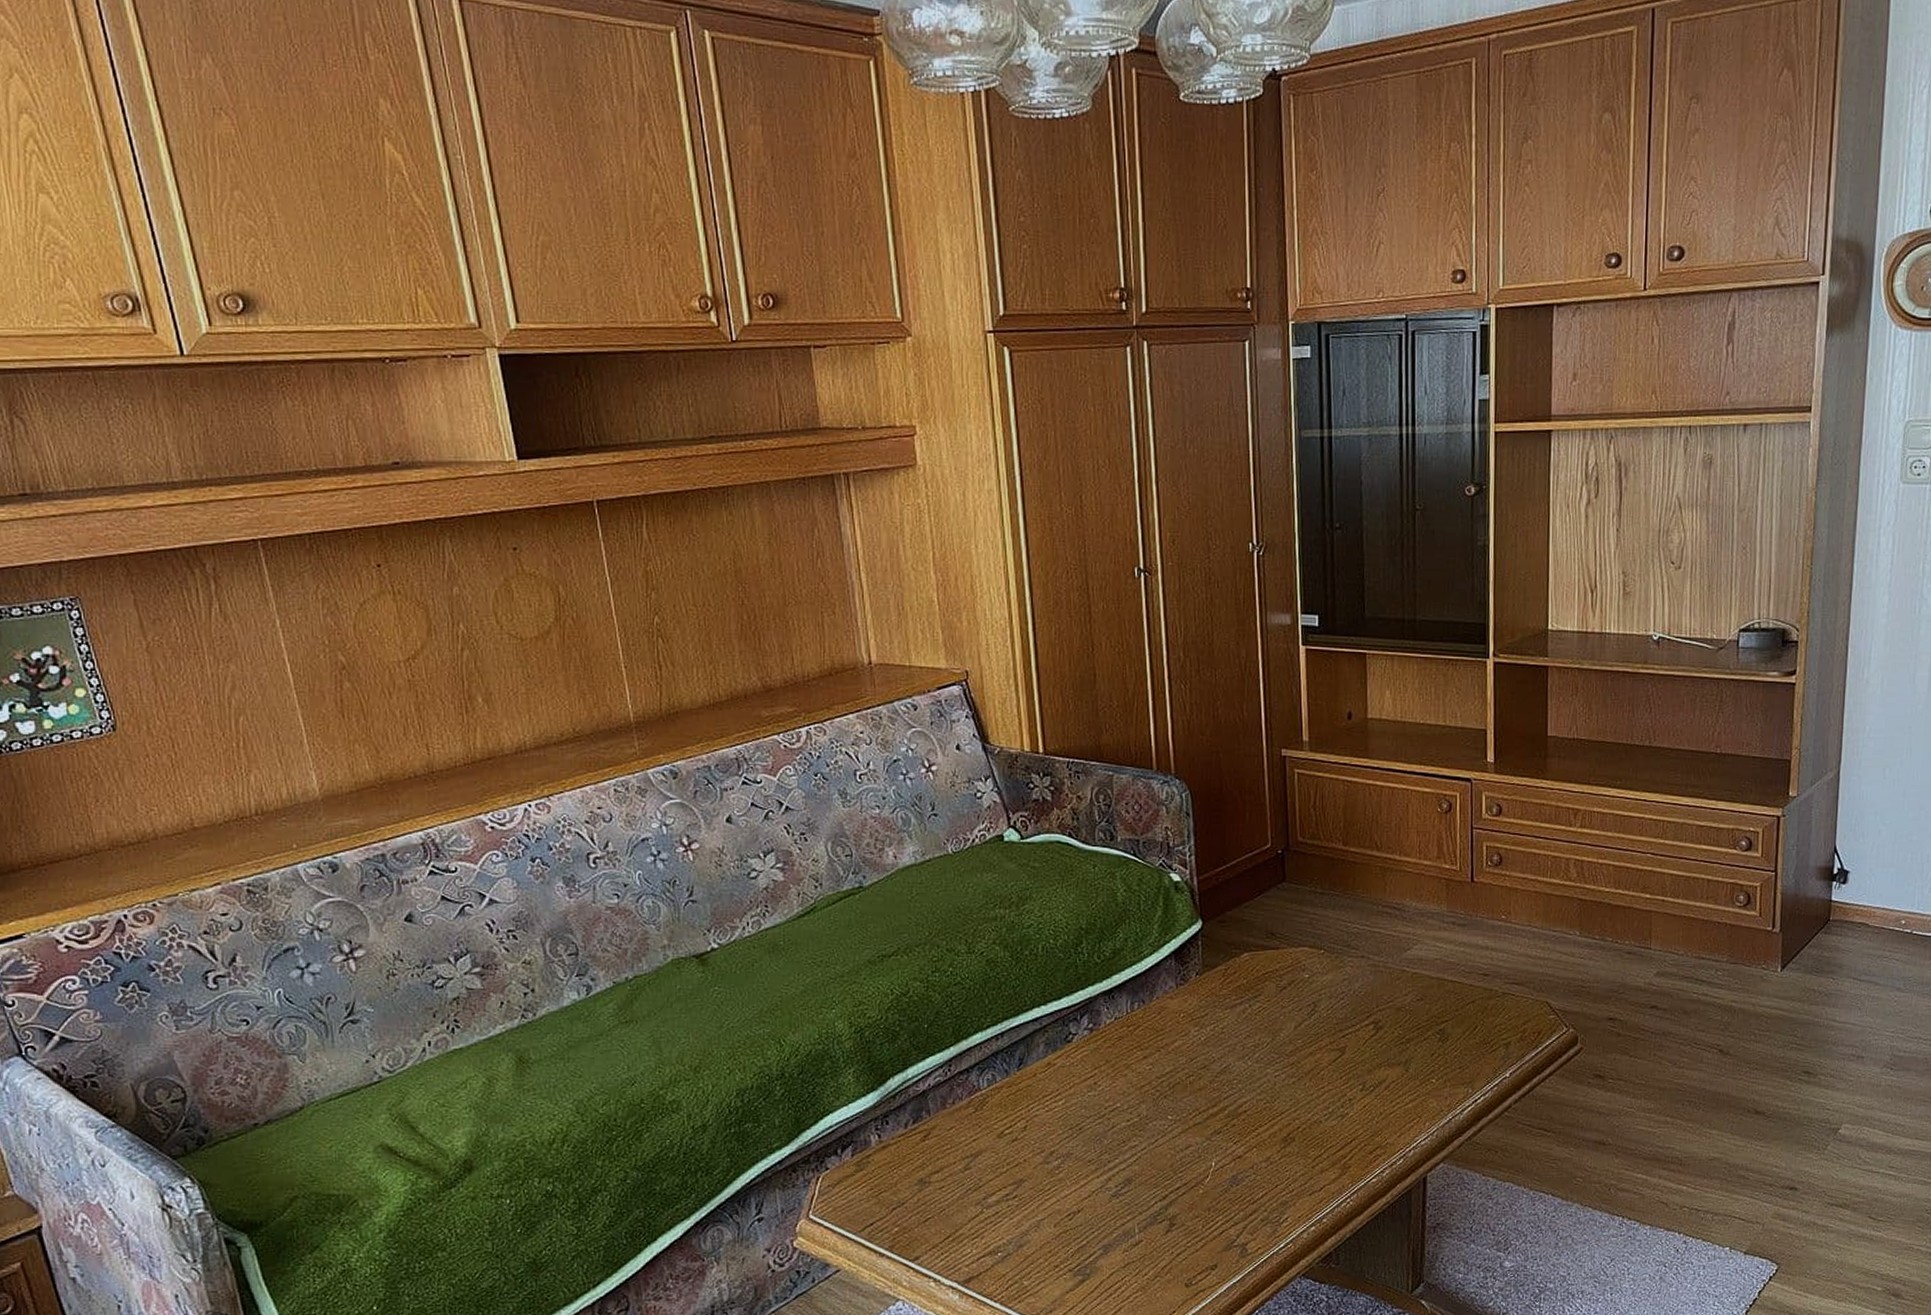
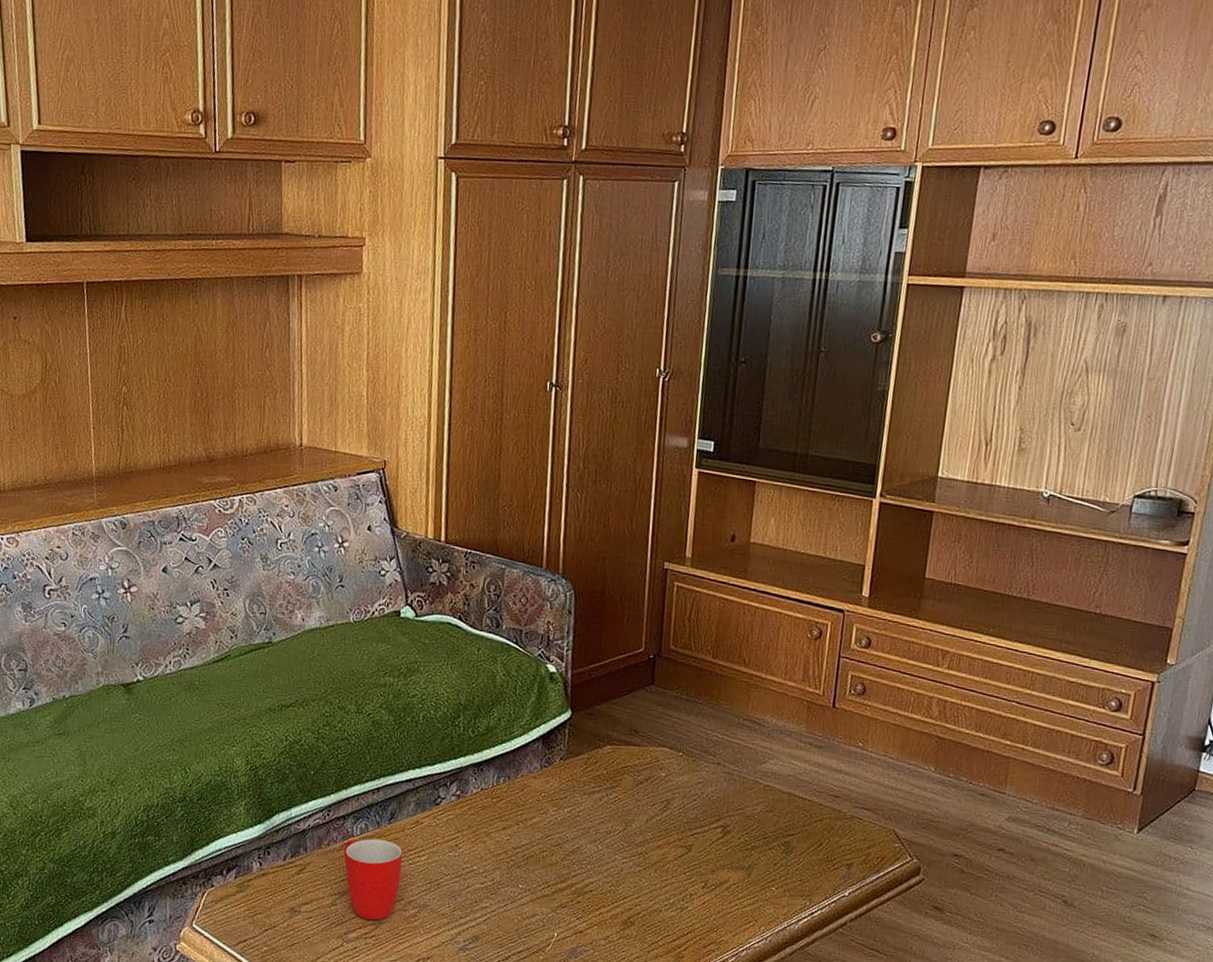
mug: none [971,1089,1038,1179] -> present [343,838,403,920]

